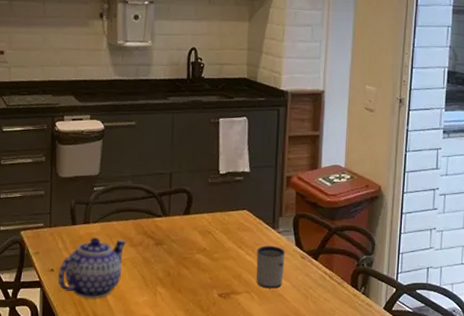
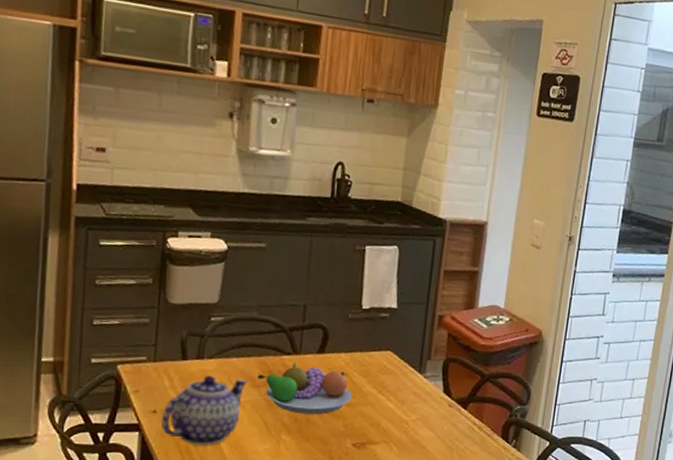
fruit bowl: none [134,222,216,269] -> present [257,361,353,415]
mug: present [256,246,285,289] -> none [397,392,431,439]

